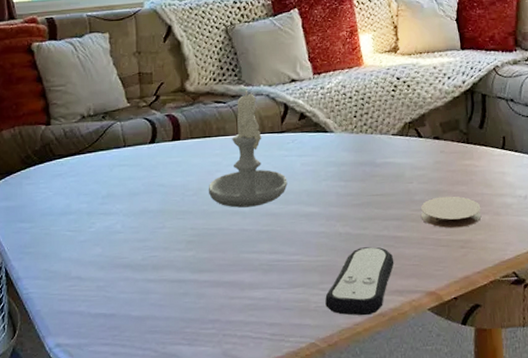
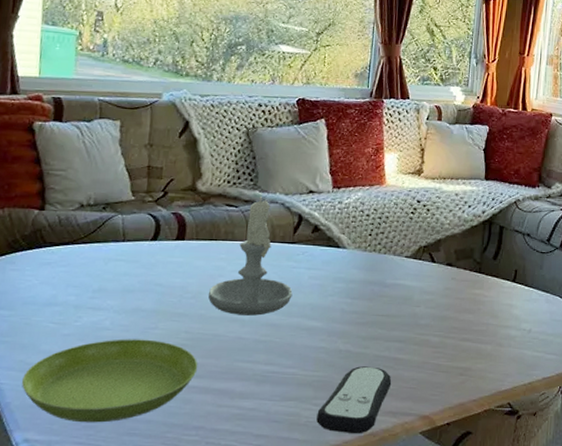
saucer: none [47,238,207,325] -> present [21,339,198,423]
coaster: present [420,196,482,229] -> none [424,323,485,355]

